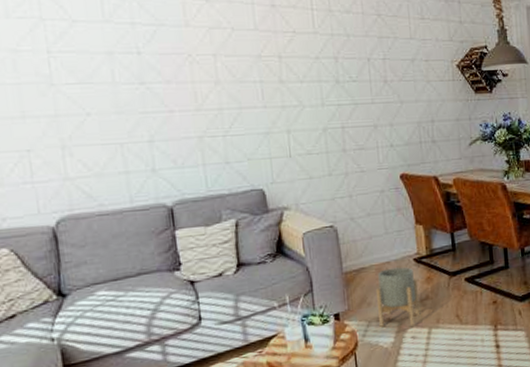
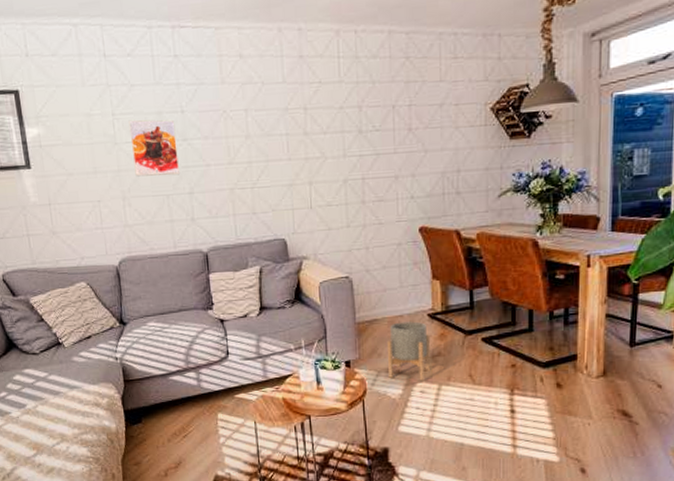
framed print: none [69,59,138,123] -> present [128,119,181,177]

